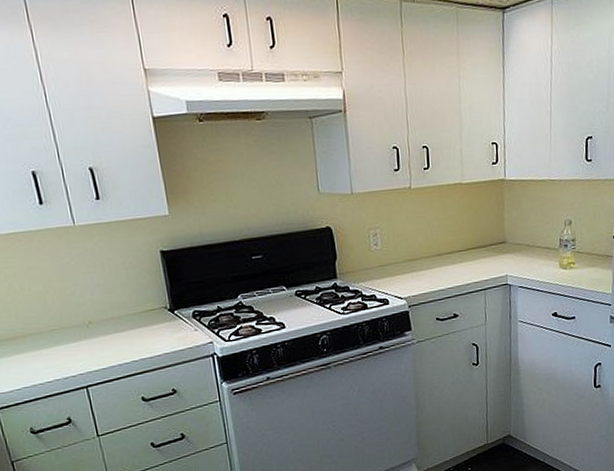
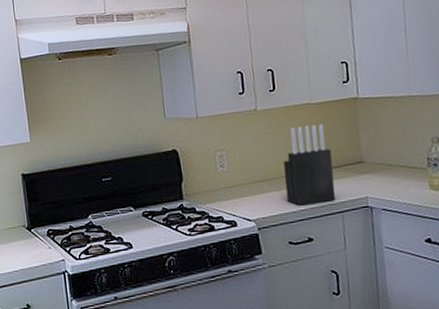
knife block: none [434,204,480,284] -> present [283,123,336,206]

